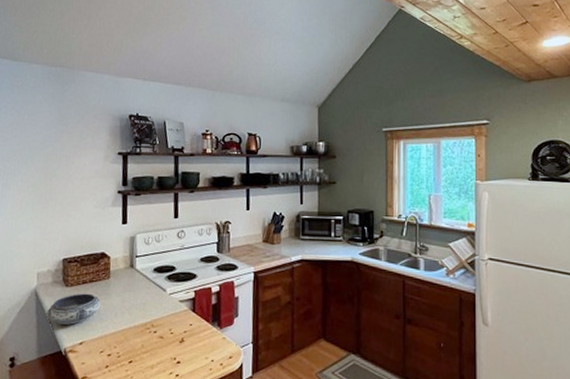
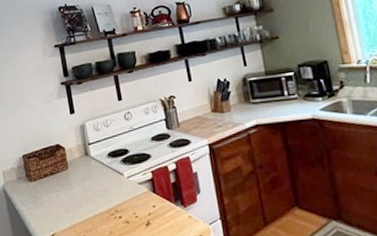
bowl: present [46,293,101,325] -> none [17,186,64,218]

